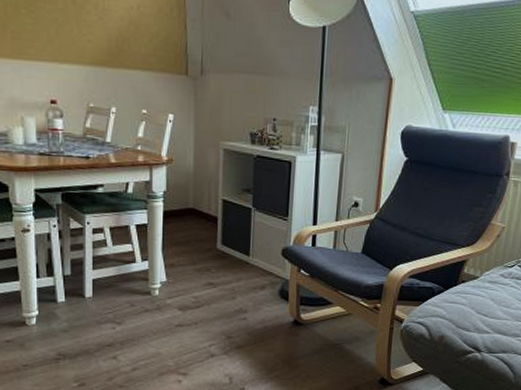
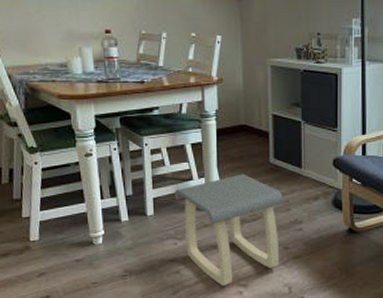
stool: none [115,258,230,374] -> present [174,174,284,286]

